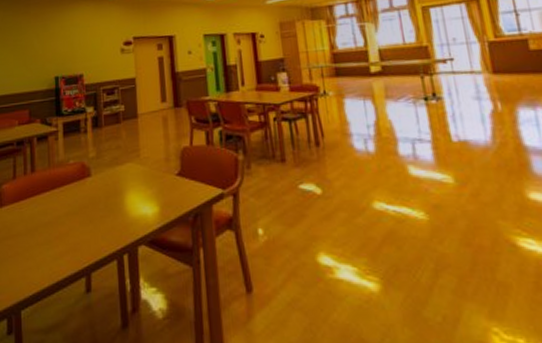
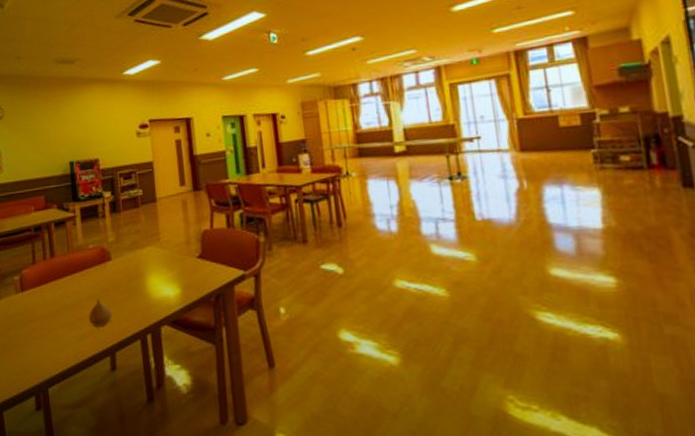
fruit: none [65,215,90,245] -> present [88,298,113,327]

